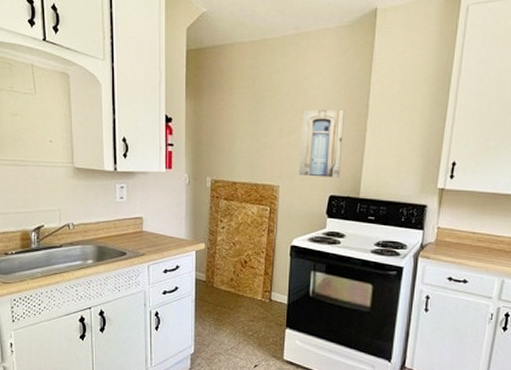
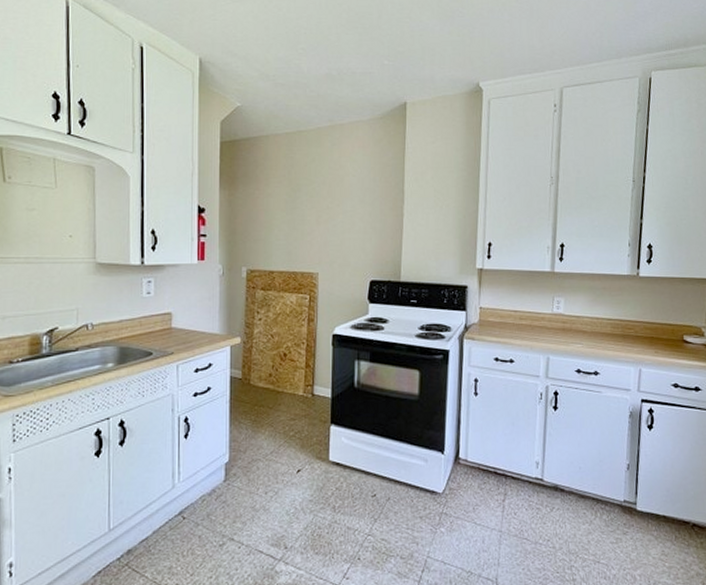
wall art: present [298,109,345,178] -> none [337,195,382,263]

